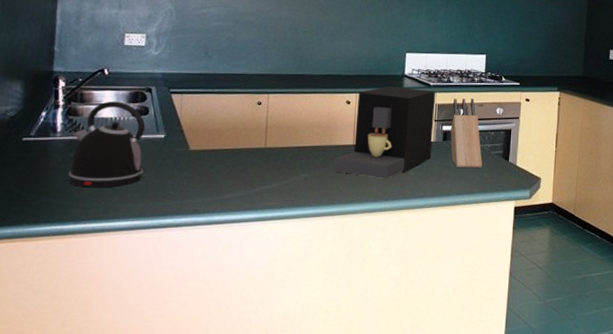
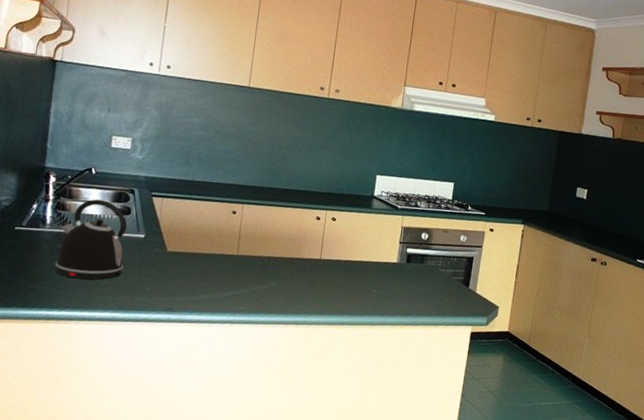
coffee maker: present [333,86,436,179] -> none [300,205,403,294]
knife block: present [450,98,482,168] -> none [413,222,443,292]

